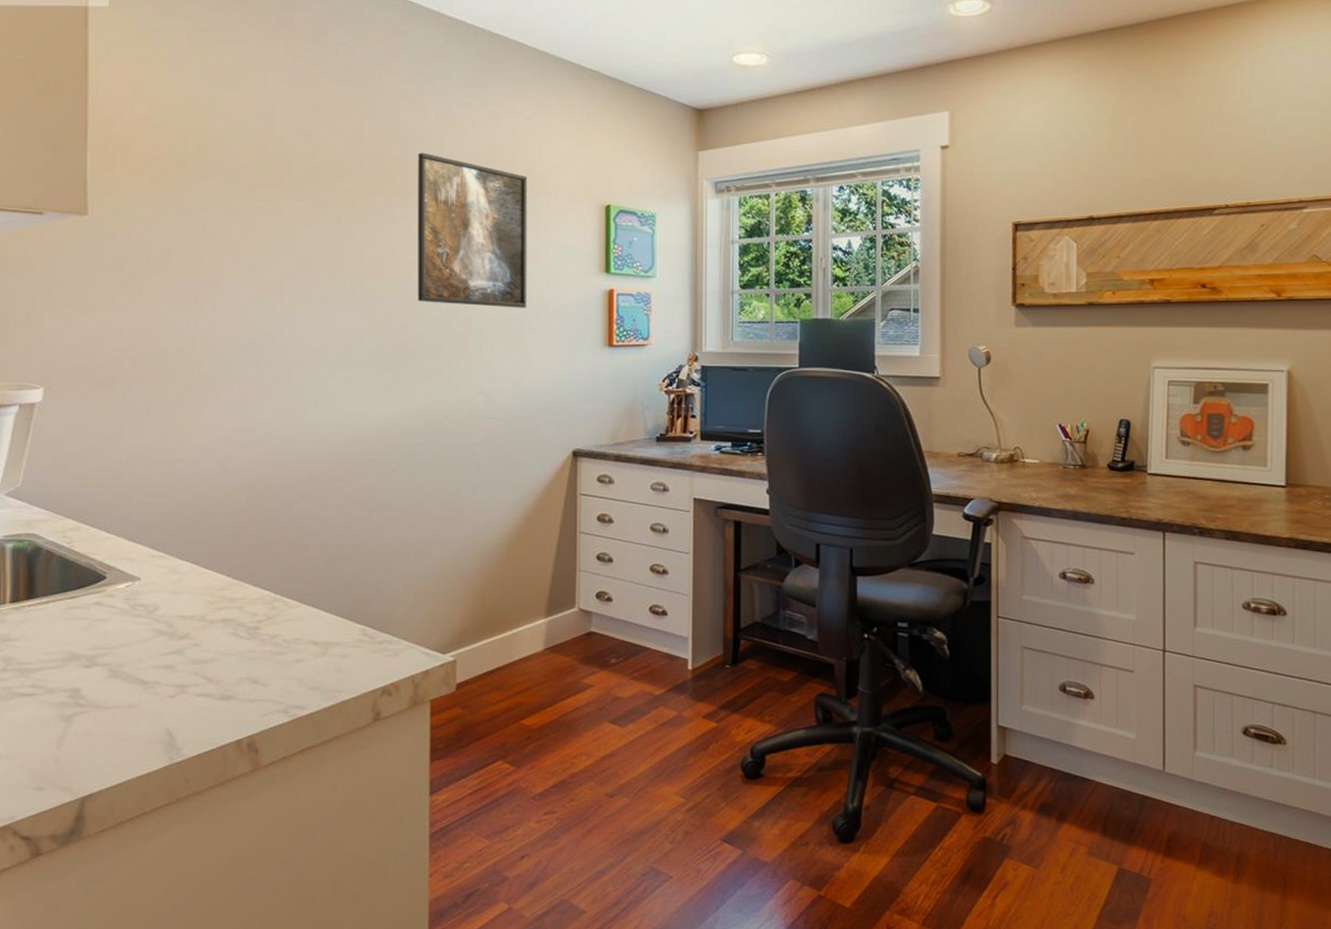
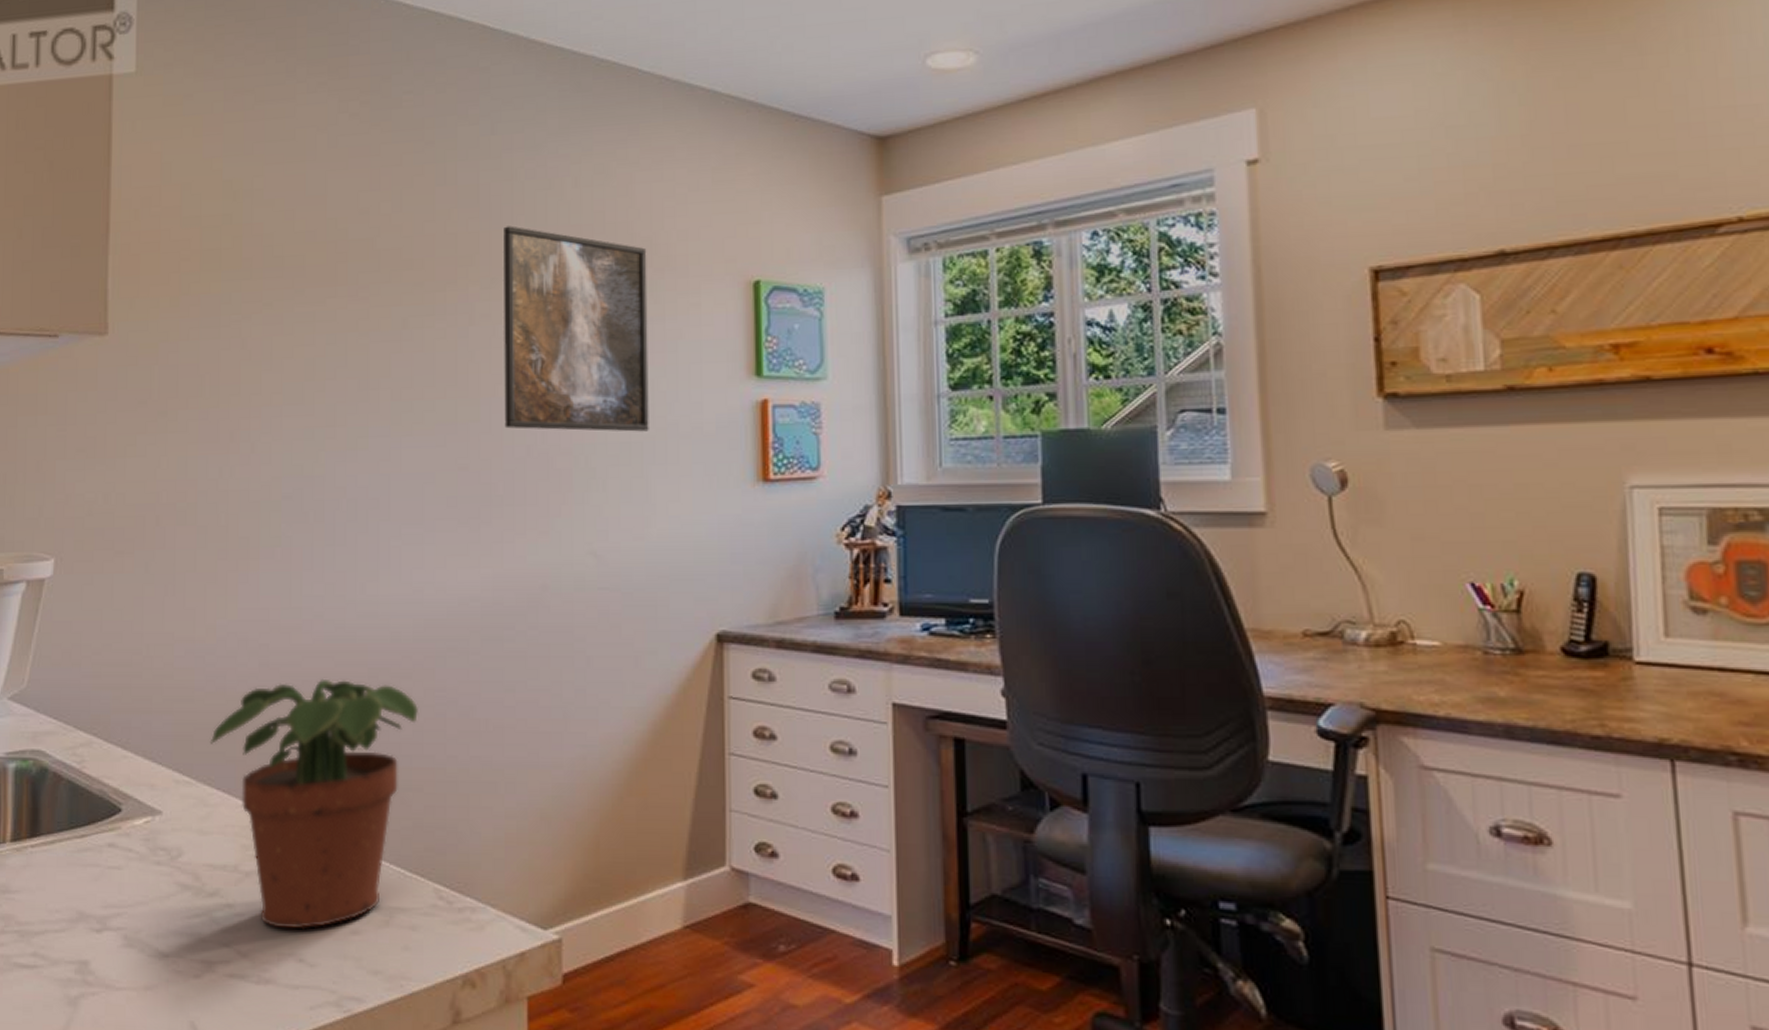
potted plant: none [180,480,350,660] -> present [209,678,419,930]

